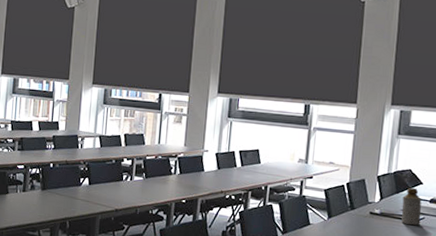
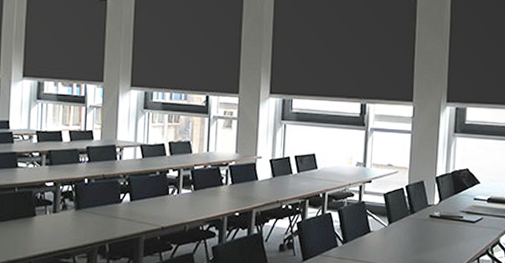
bottle: present [401,187,422,225] -> none [460,187,480,226]

